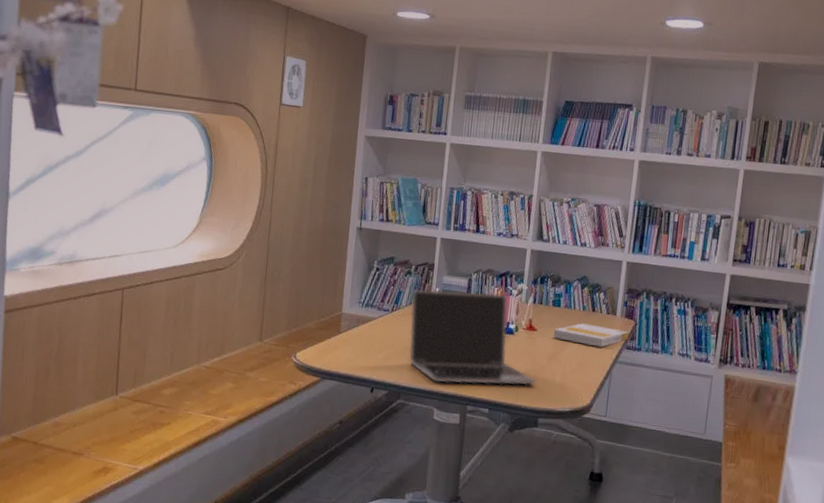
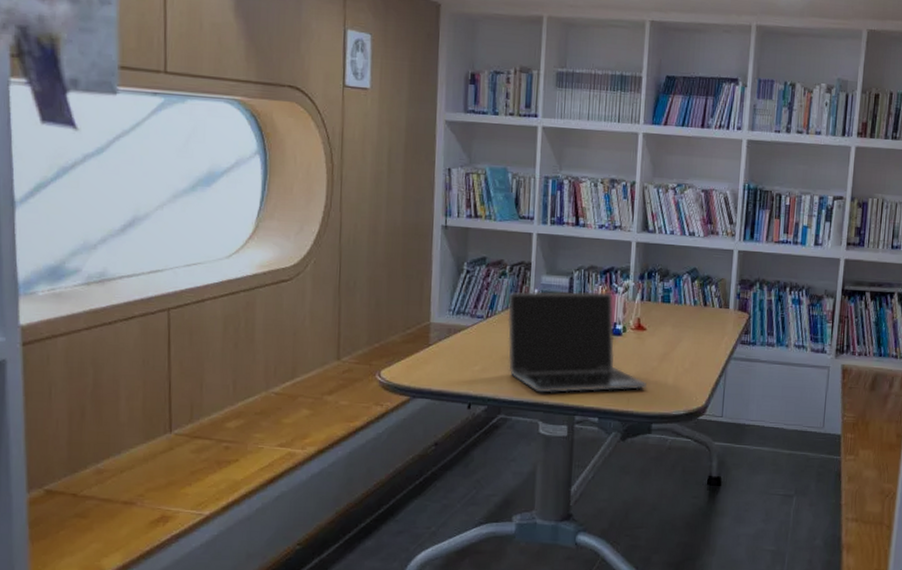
book: present [553,323,629,348] -> none [663,319,743,344]

